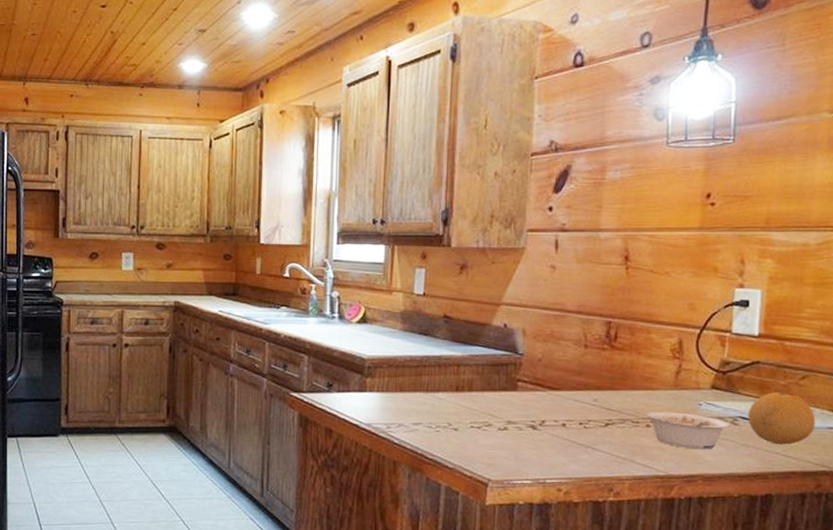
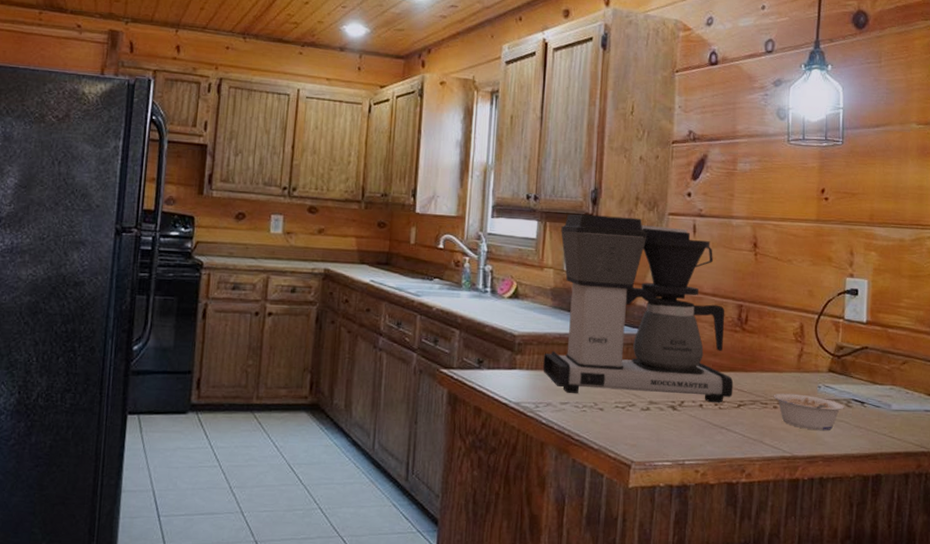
coffee maker: none [394,236,601,422] -> present [543,213,734,403]
fruit: present [748,391,816,445] -> none [860,376,915,427]

